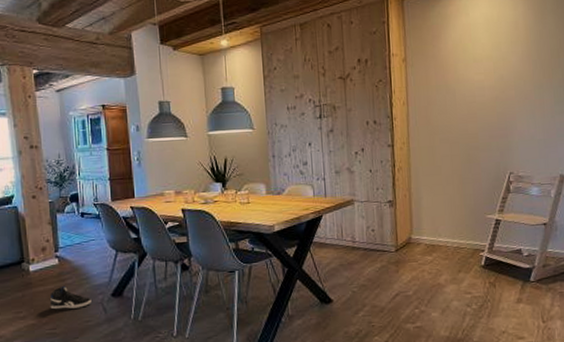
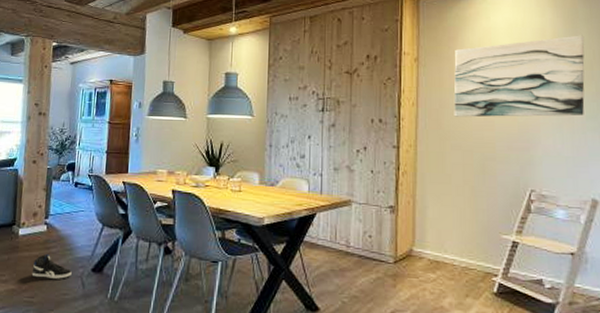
wall art: none [439,25,553,112] -> present [454,35,585,118]

